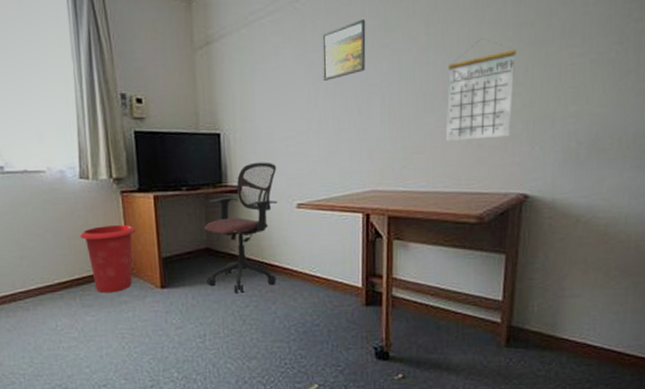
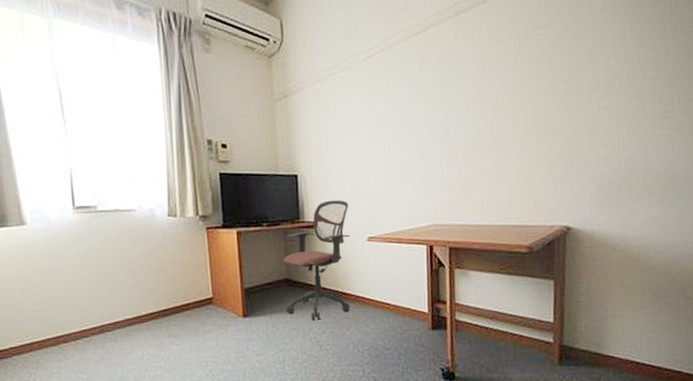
waste bin: present [79,225,136,293] -> none [166,259,221,323]
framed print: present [322,19,366,81] -> none [387,76,425,128]
calendar: present [445,38,516,141] -> none [496,93,553,180]

